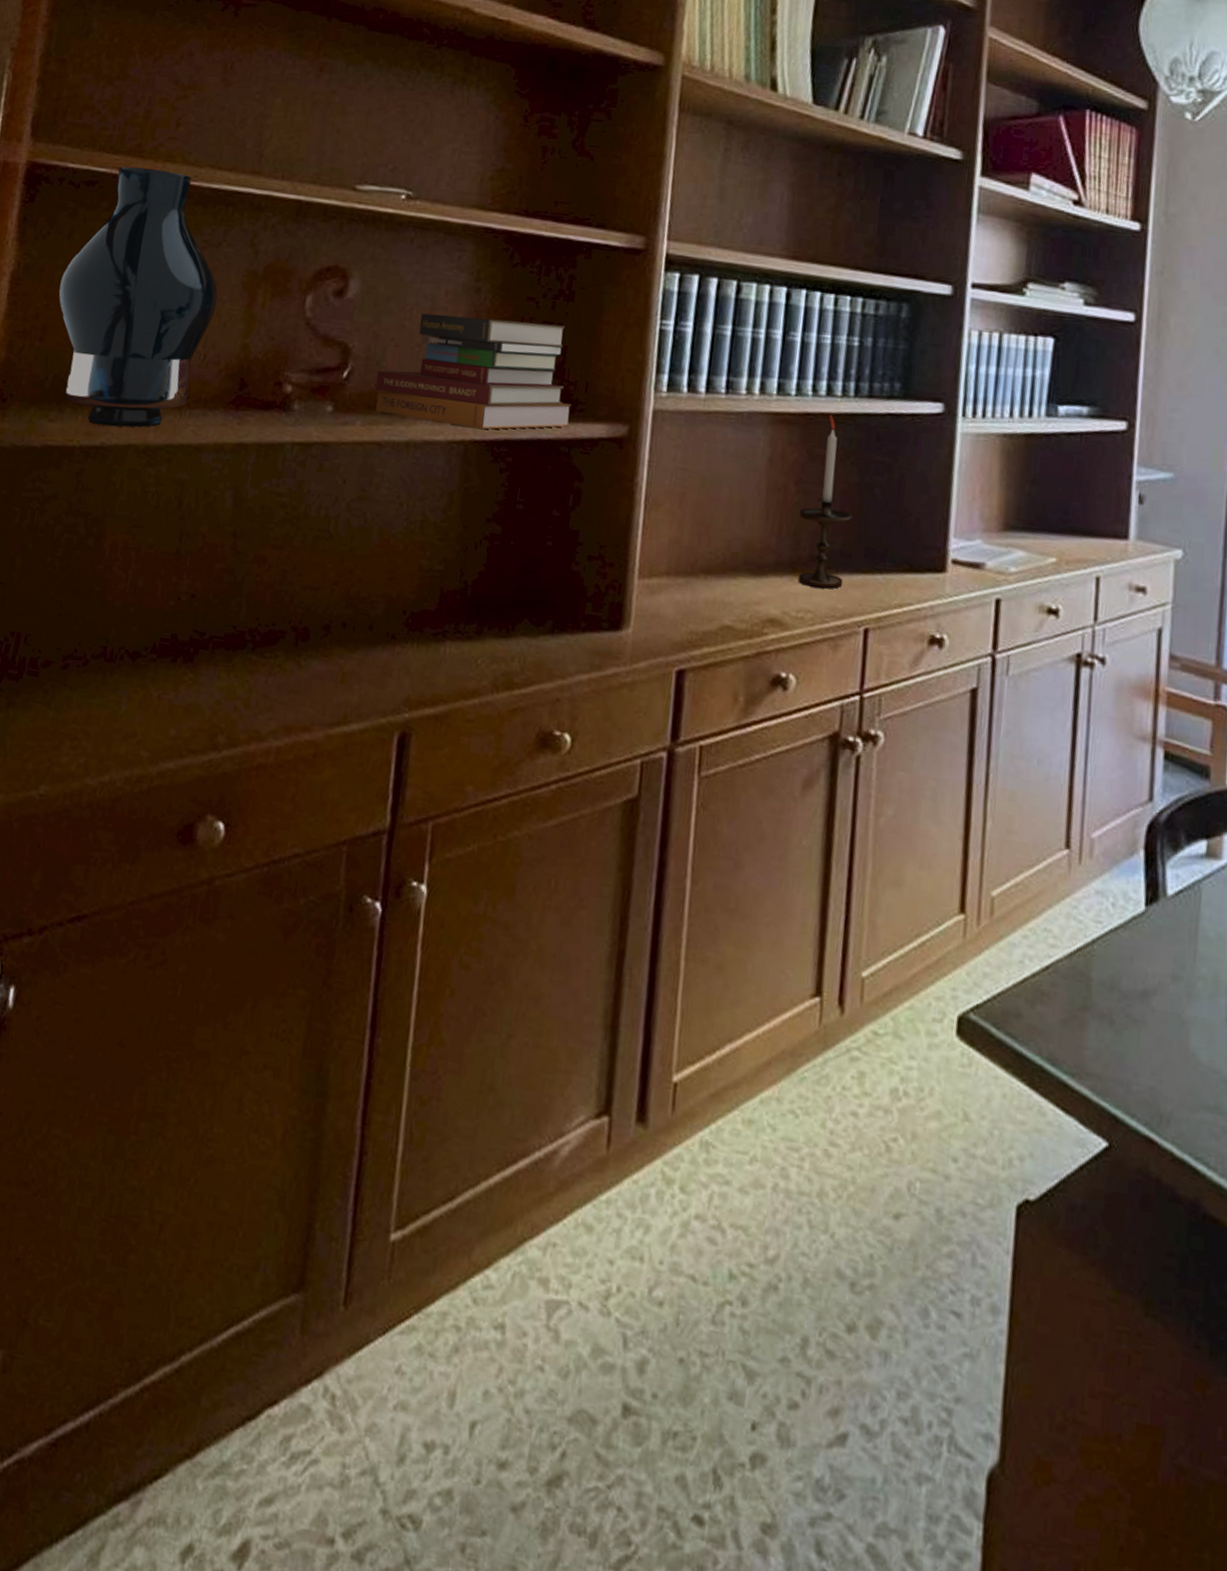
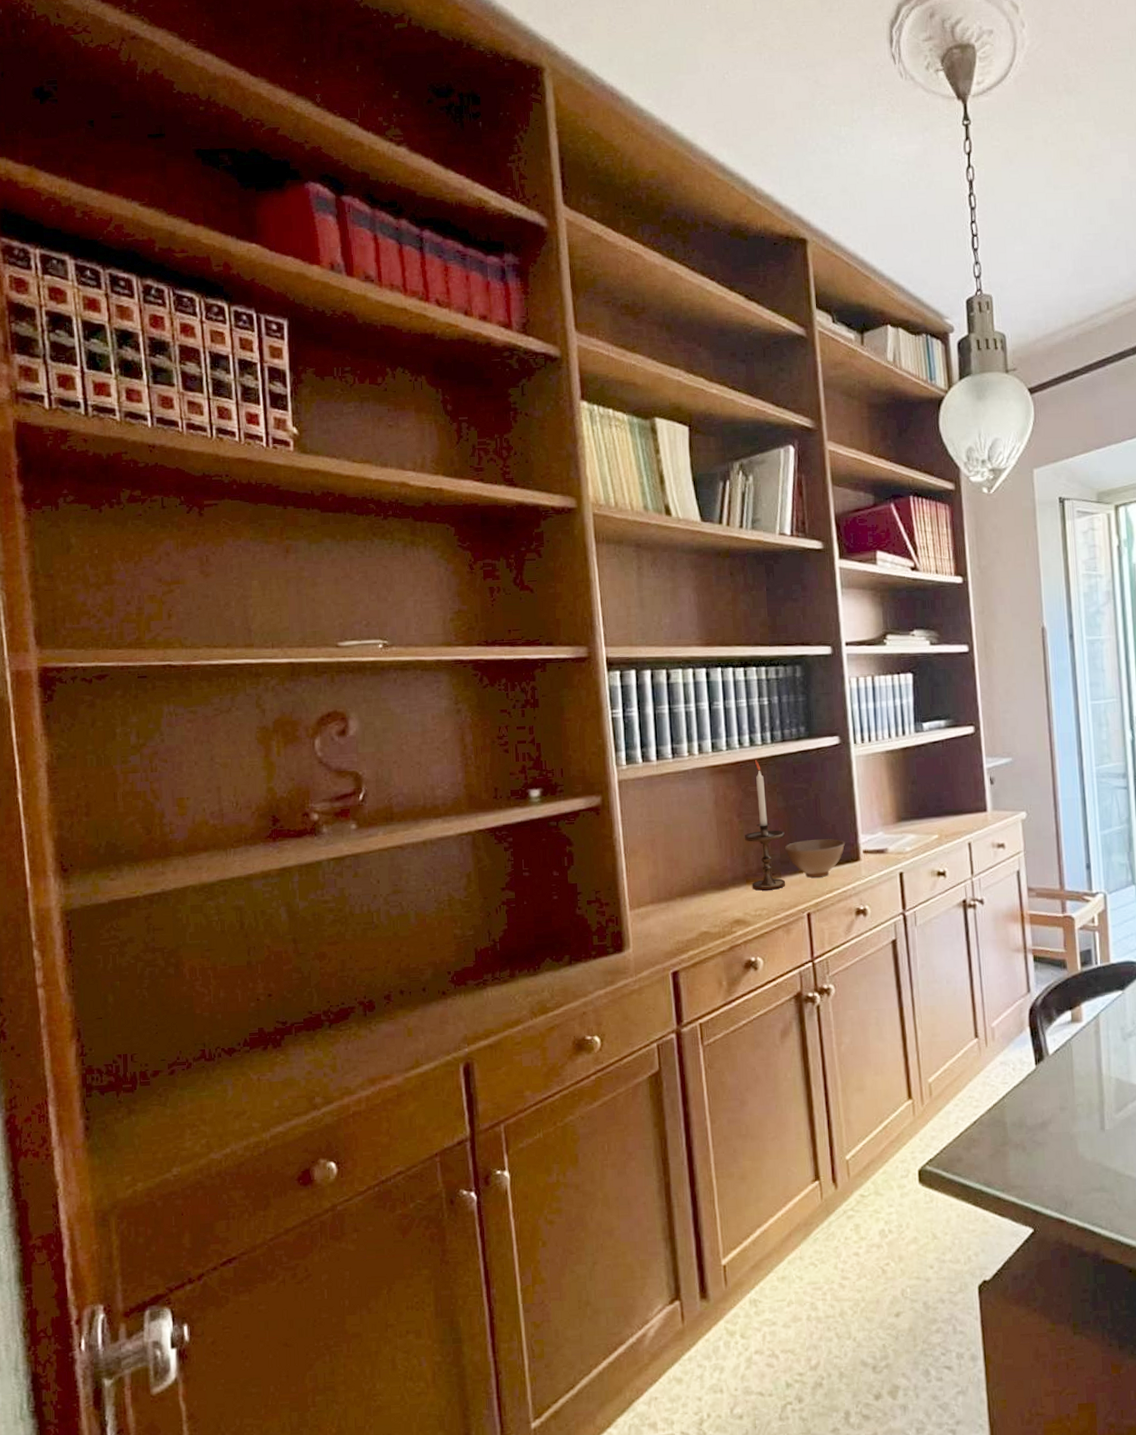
vase: present [58,166,218,428] -> none [92,656,238,876]
books: present [375,313,572,430] -> none [387,728,555,822]
bowl: none [848,530,930,585] -> present [784,839,846,878]

